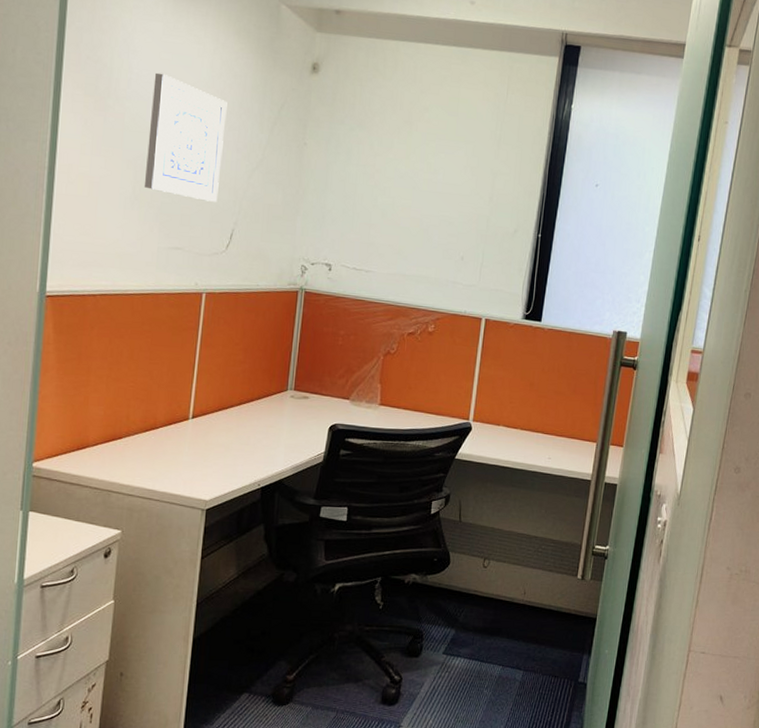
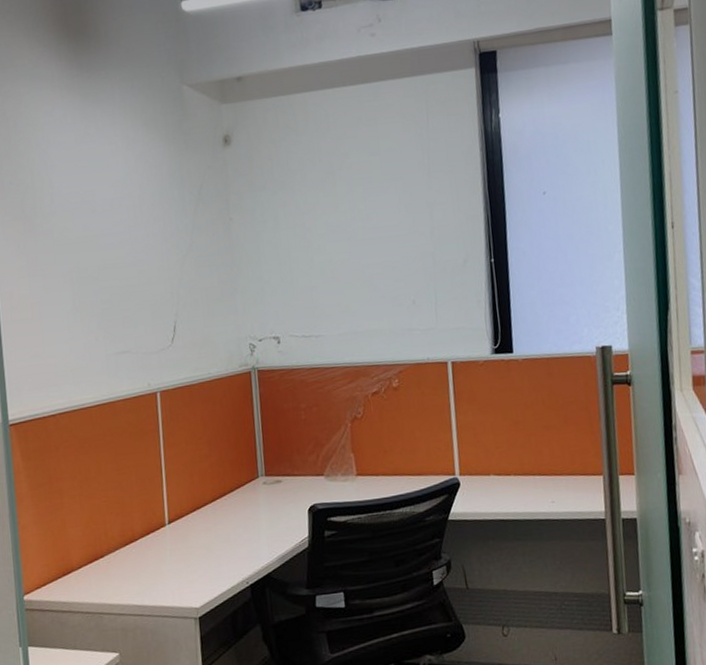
wall art: present [144,72,227,202] -> none [74,181,155,299]

